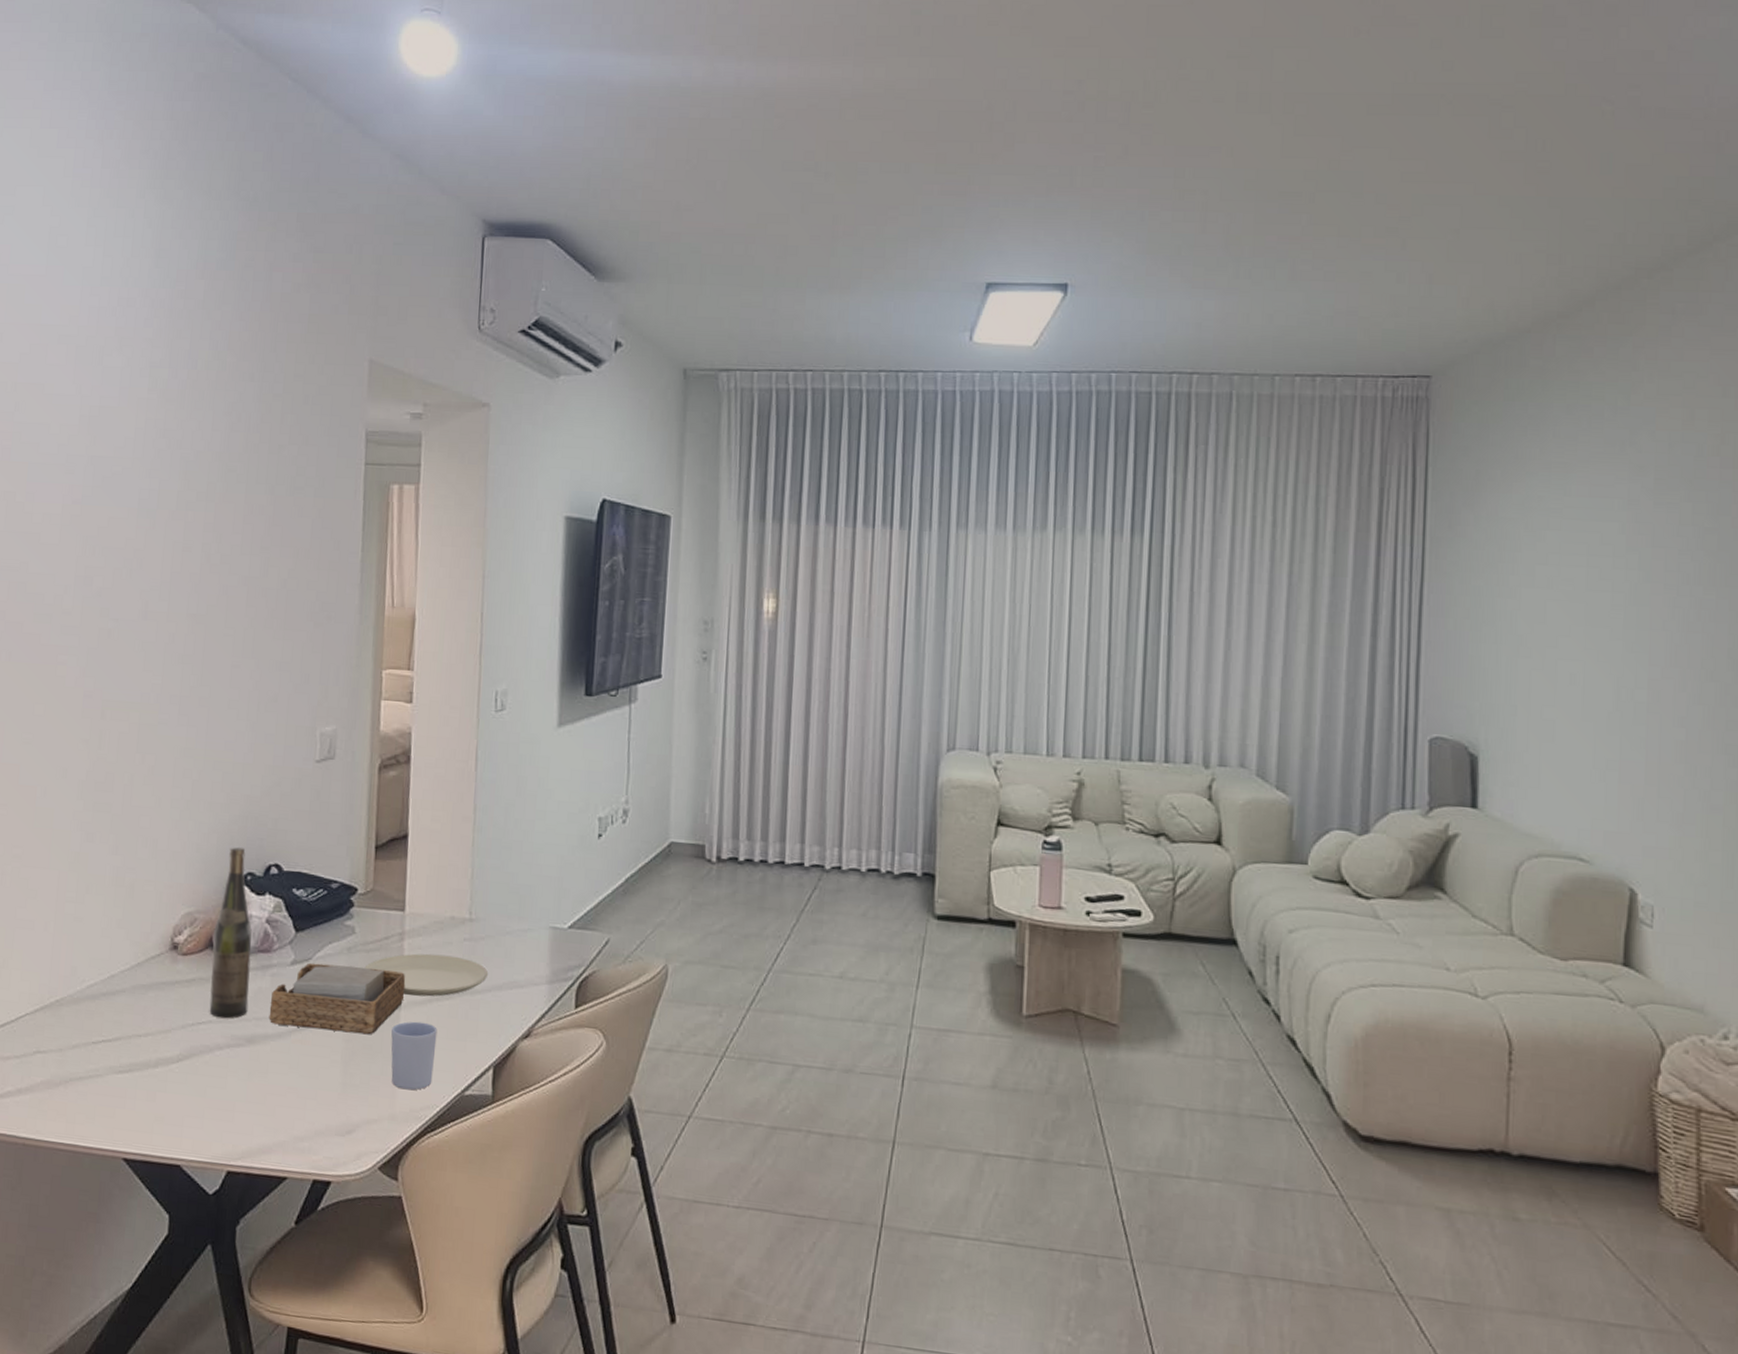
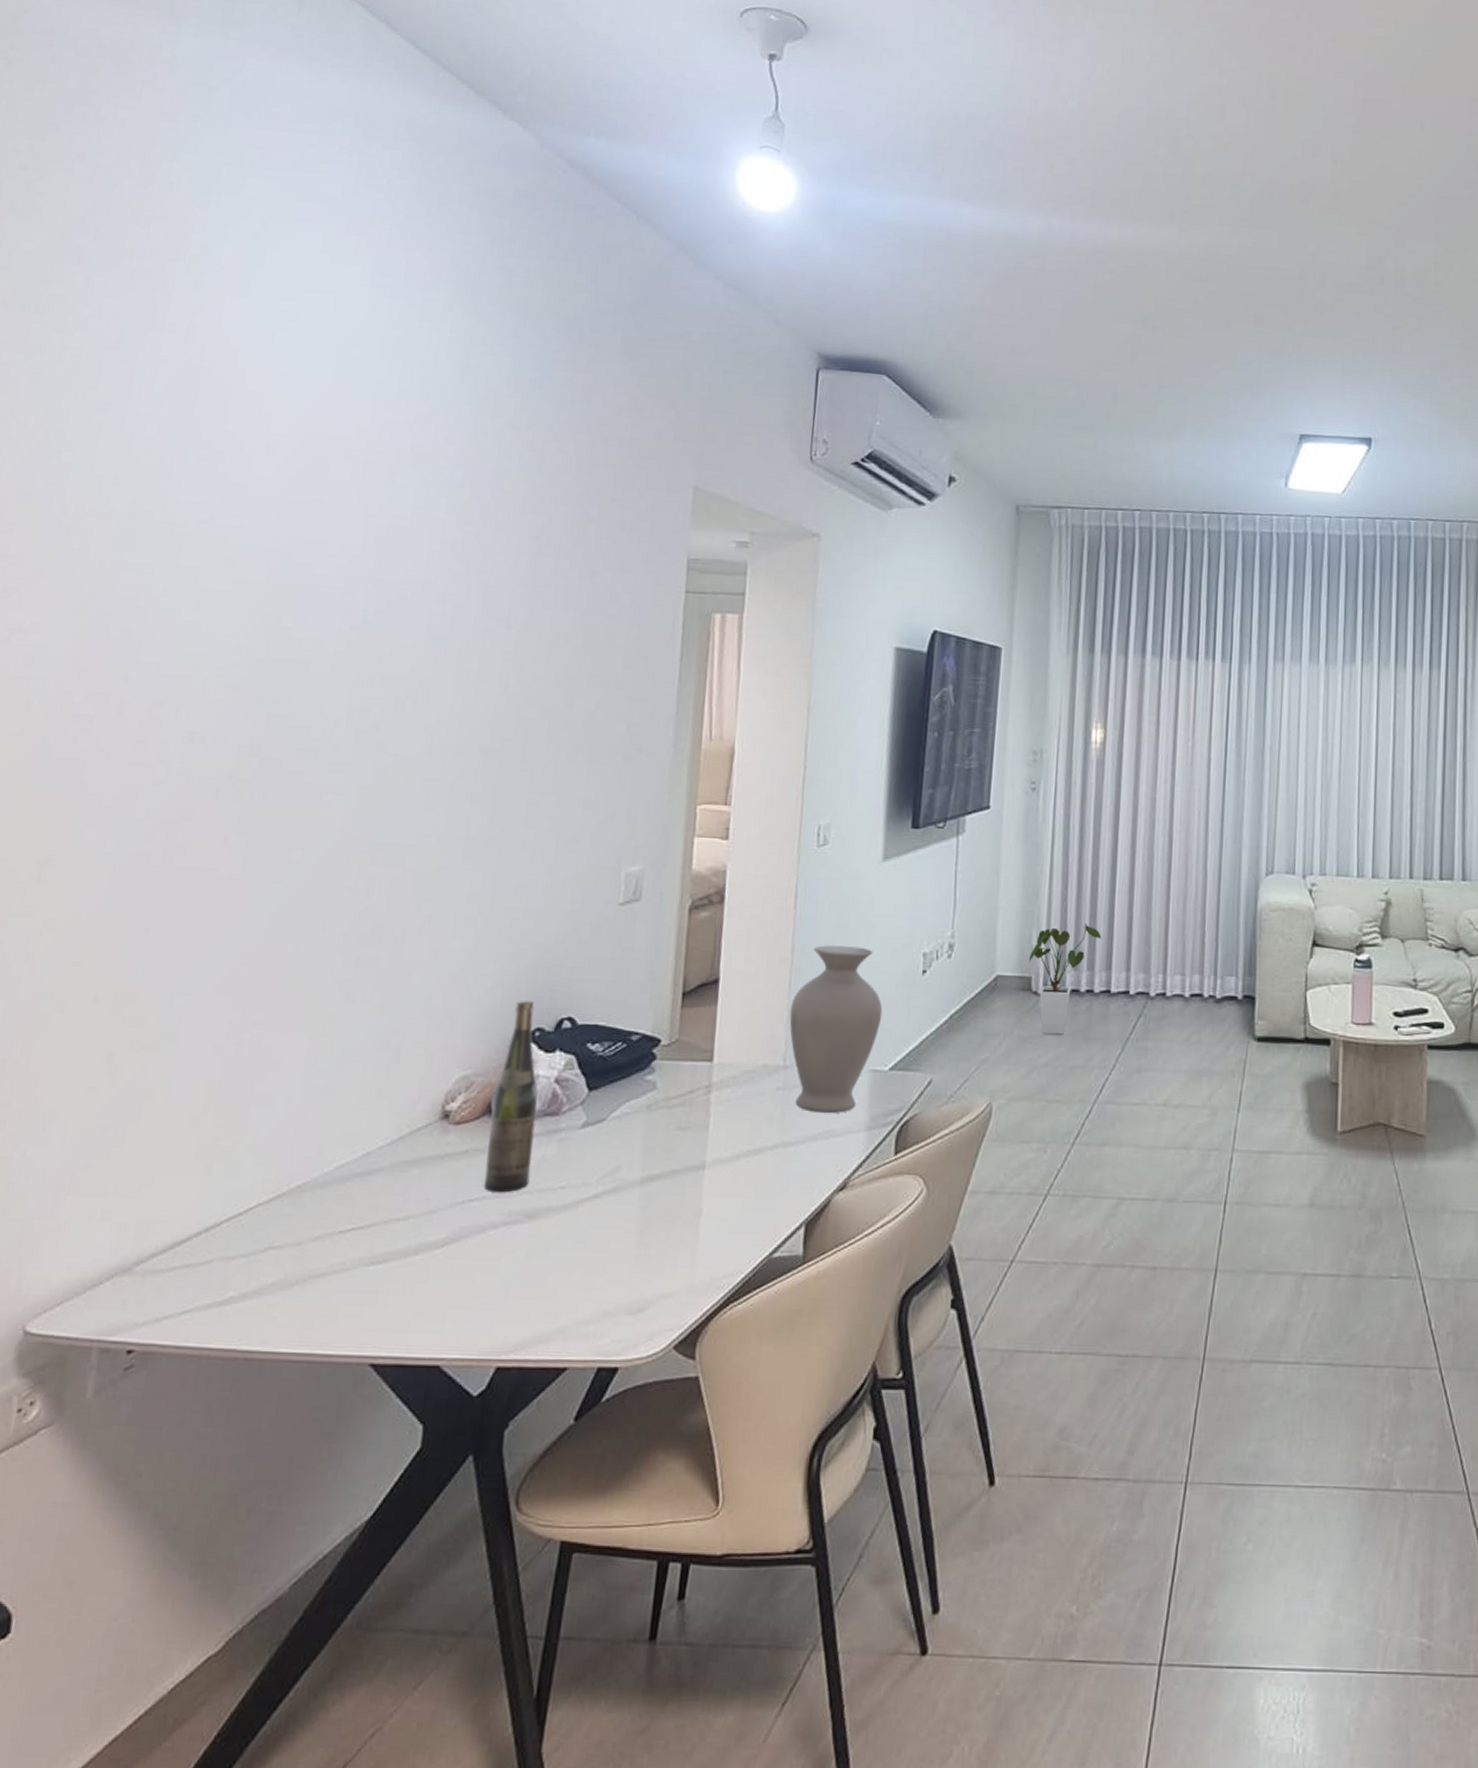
napkin holder: present [269,962,406,1035] -> none [553,1124,712,1200]
plate: present [364,953,489,997] -> none [665,1106,803,1153]
mug: present [391,1021,437,1091] -> none [691,1181,745,1257]
vase: none [473,806,561,966] -> present [789,945,883,1114]
house plant: none [703,794,776,903] -> present [1029,923,1102,1035]

